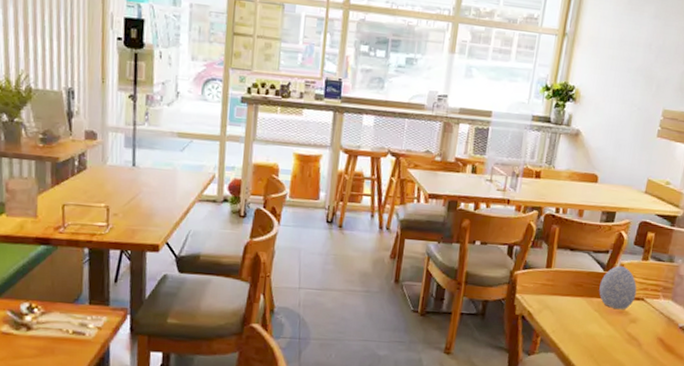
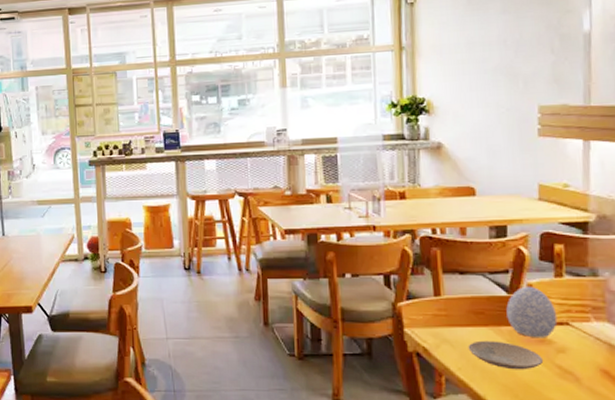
plate: none [563,308,619,335] -> present [468,340,544,370]

